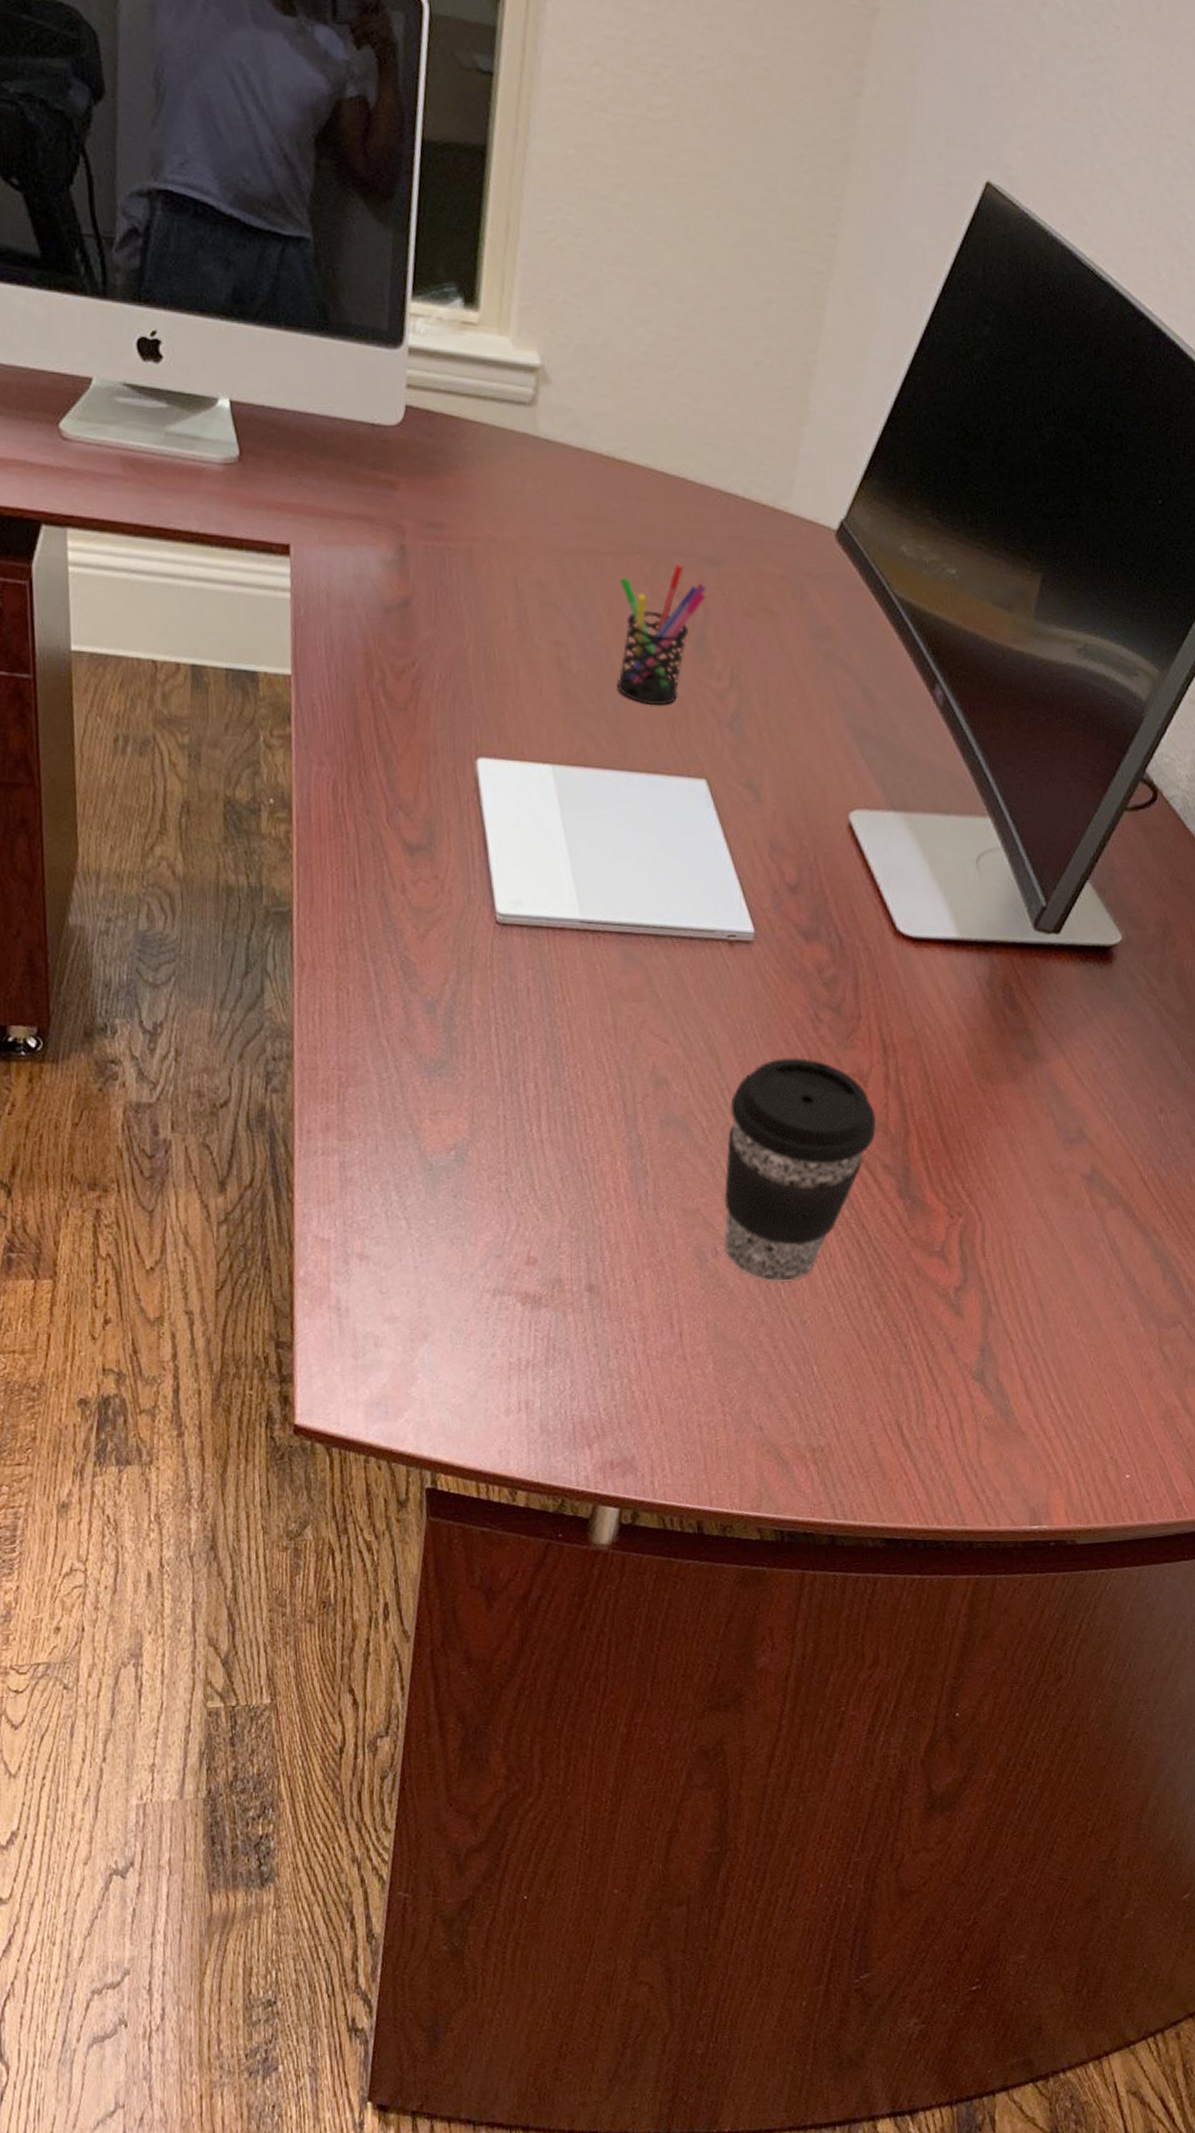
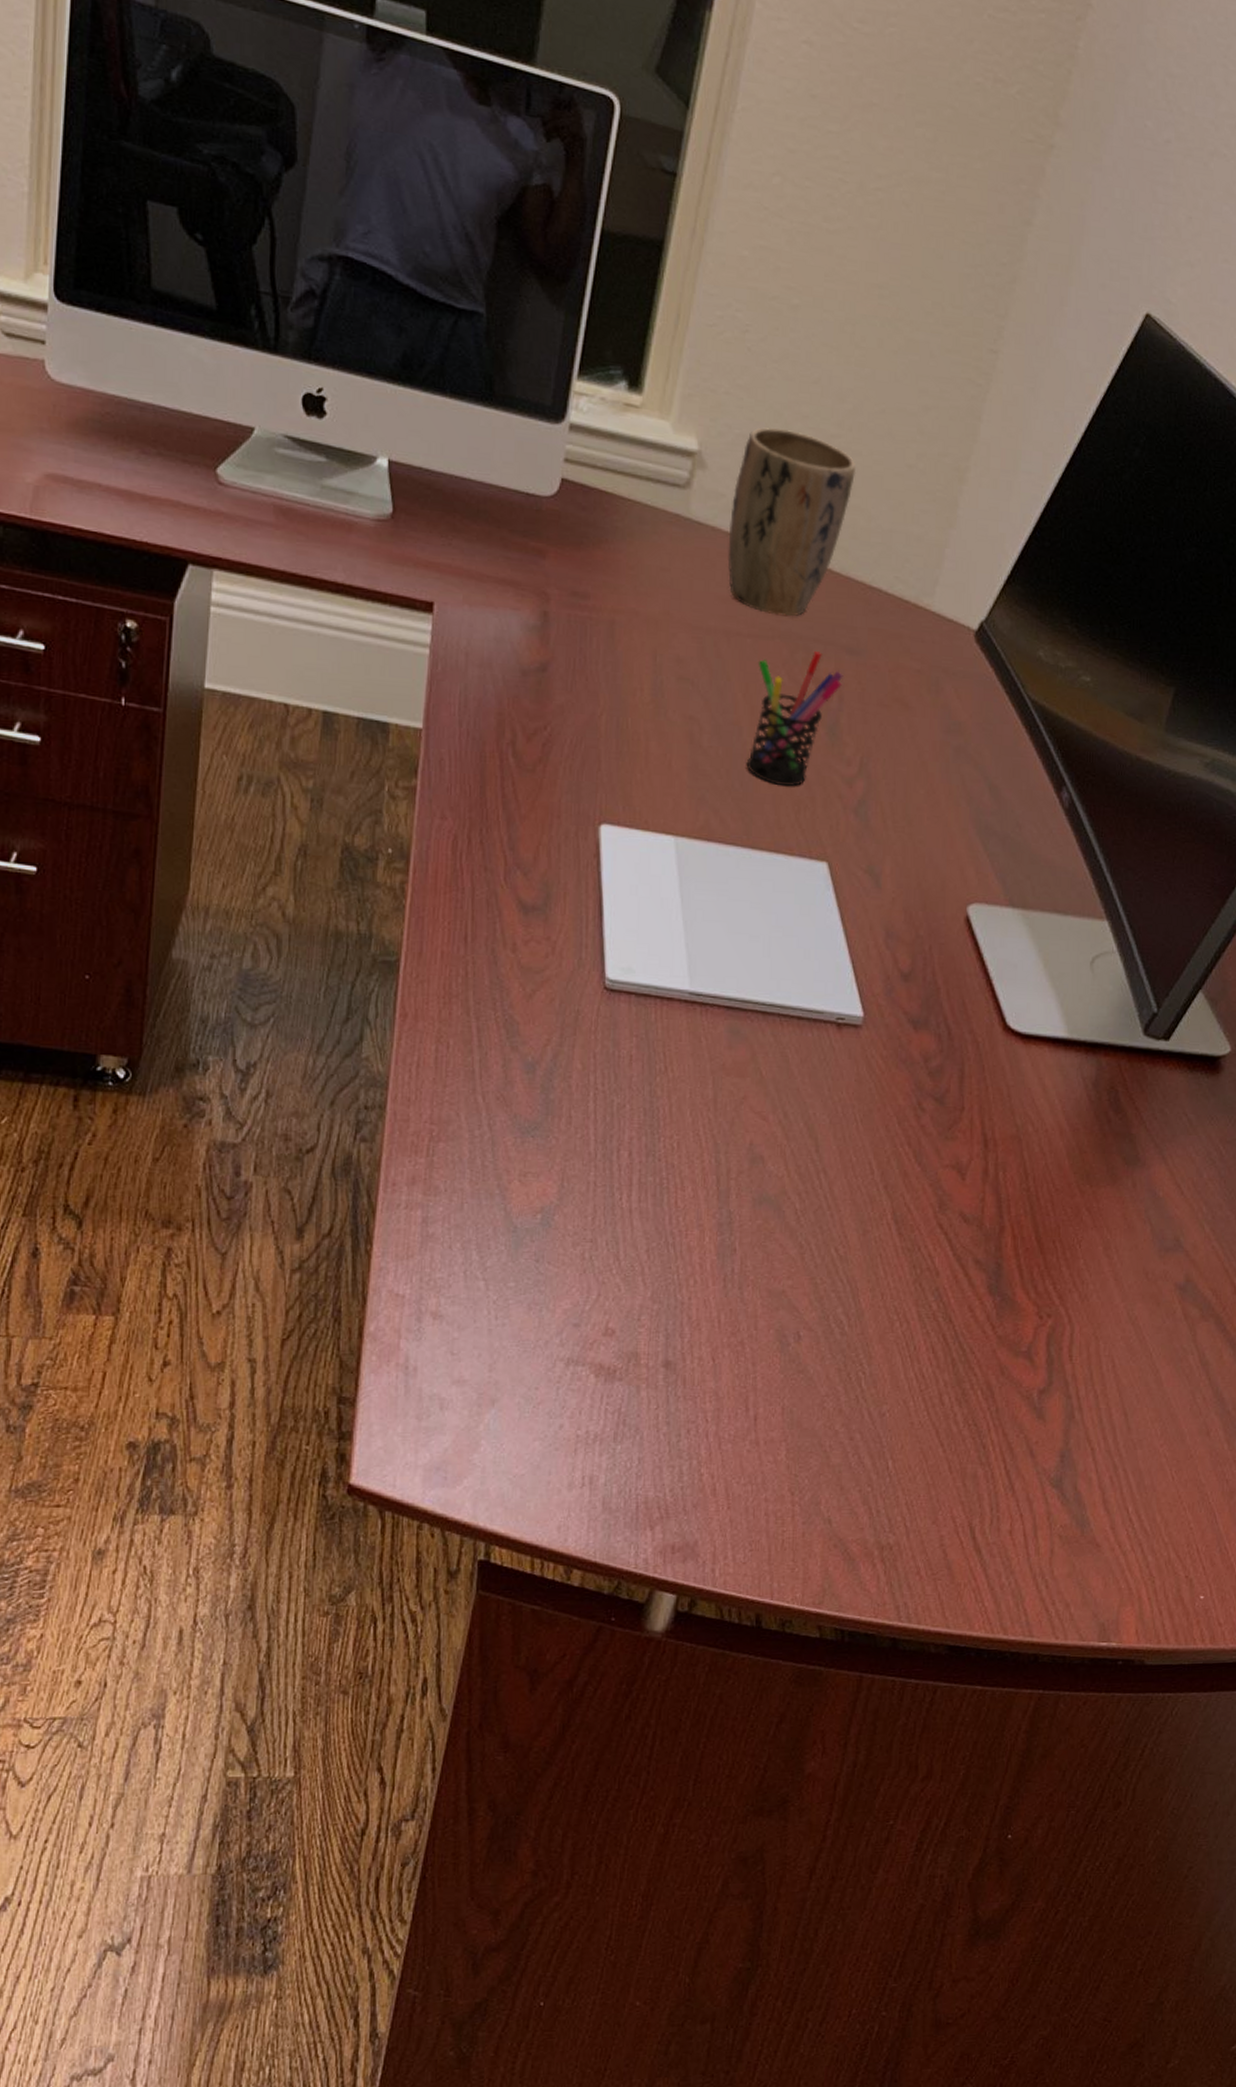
plant pot: none [578,335,703,531] -> present [727,427,856,617]
coffee cup: present [724,1057,876,1282] -> none [807,1144,971,1371]

